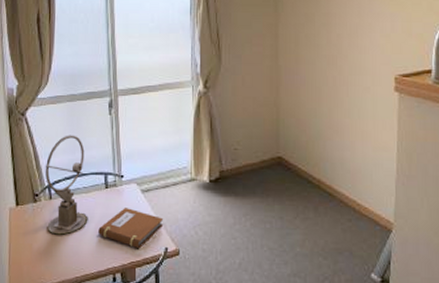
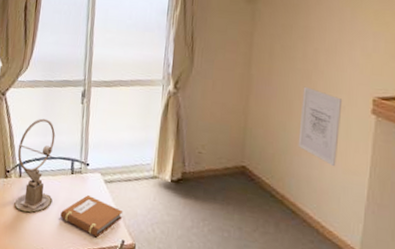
wall art: none [329,72,368,146] -> present [298,86,343,167]

